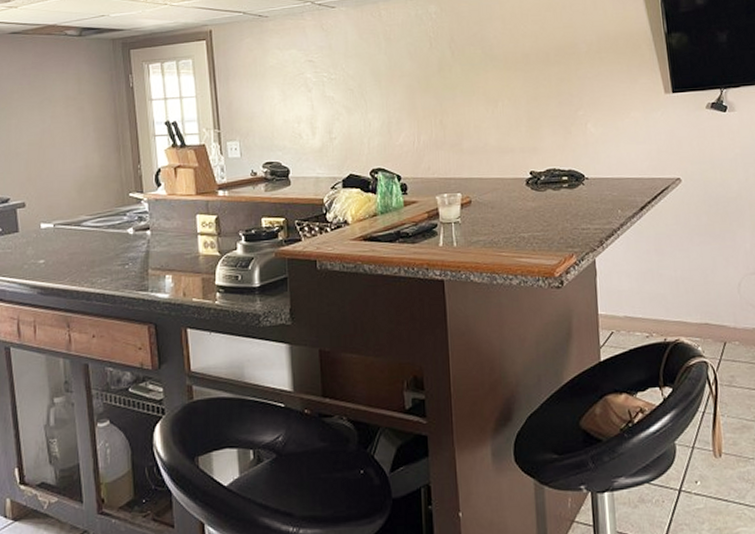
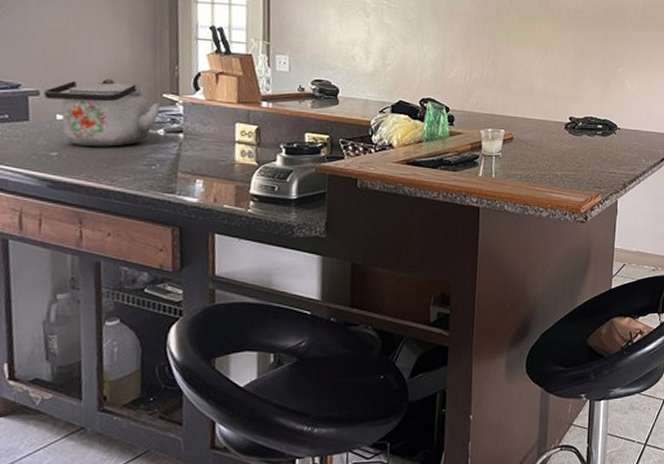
kettle: none [29,183,128,251] -> present [44,77,160,147]

